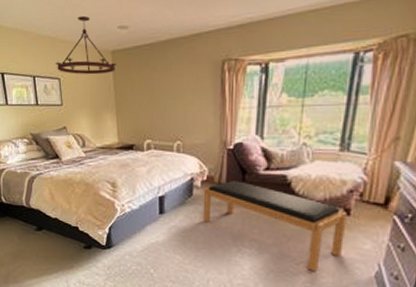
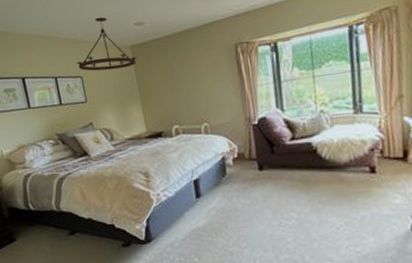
bench: present [202,181,347,272] -> none [236,154,377,234]

